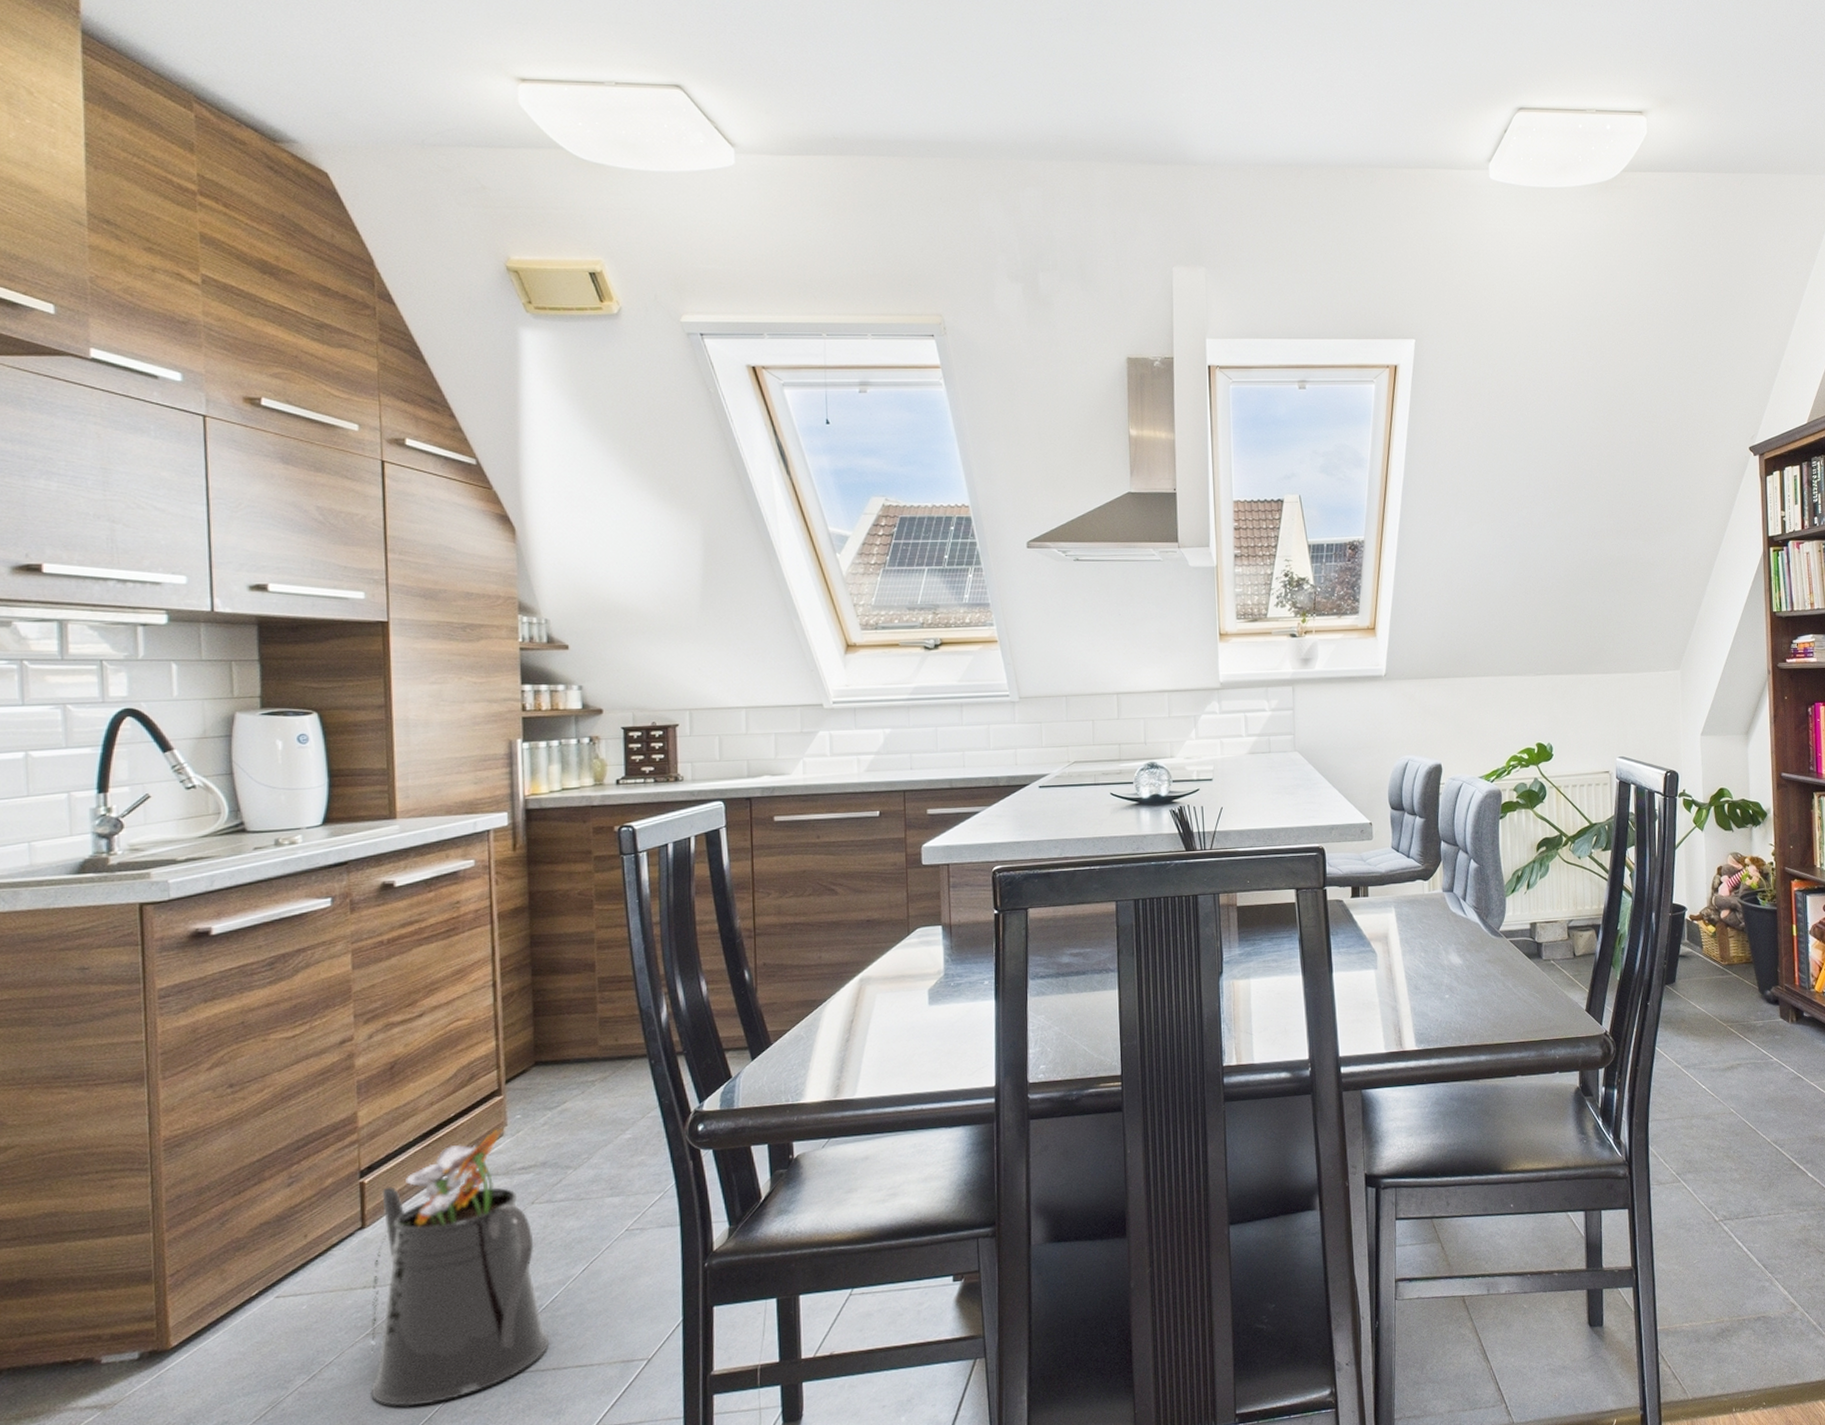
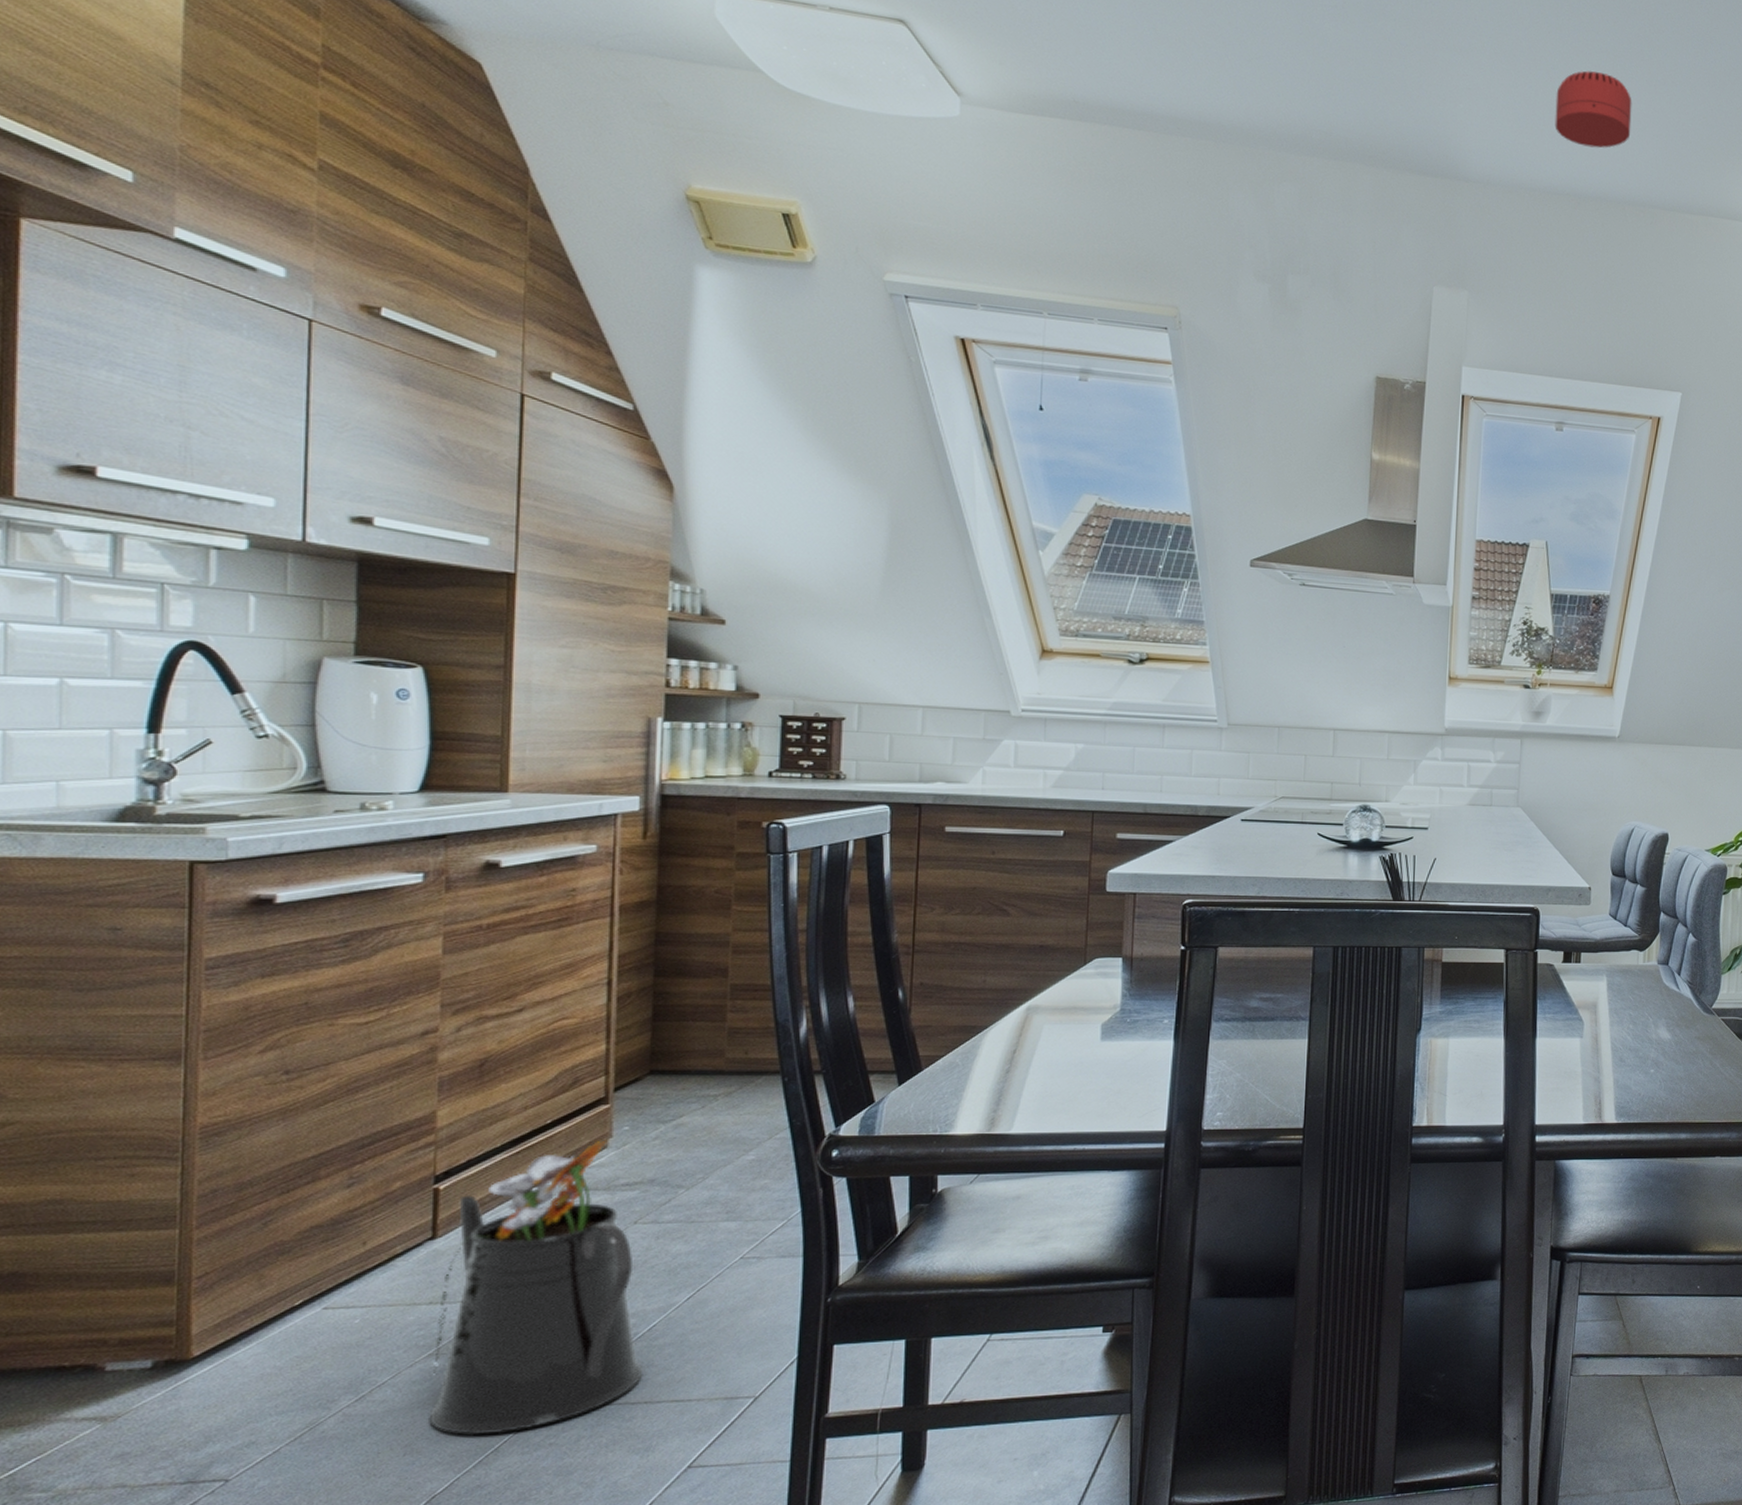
smoke detector: none [1270,45,1344,118] -> present [1554,70,1632,148]

